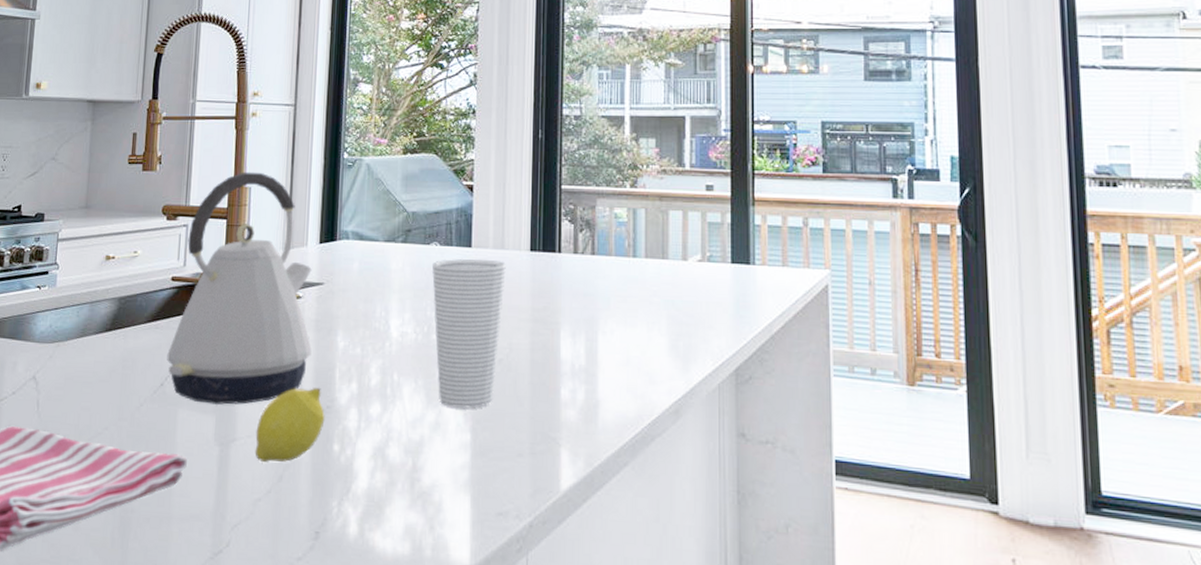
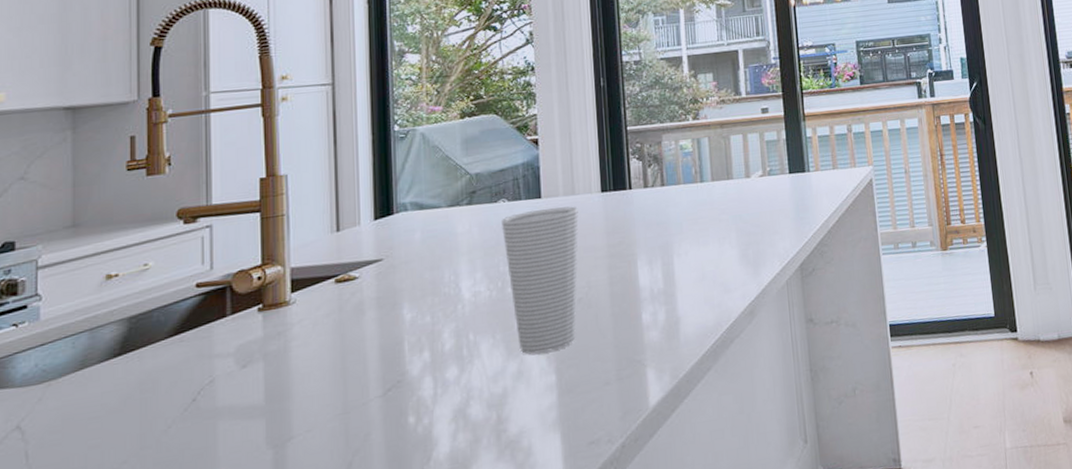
kettle: present [167,171,312,405] -> none [198,158,375,410]
fruit: present [255,388,325,462] -> none [316,365,396,454]

